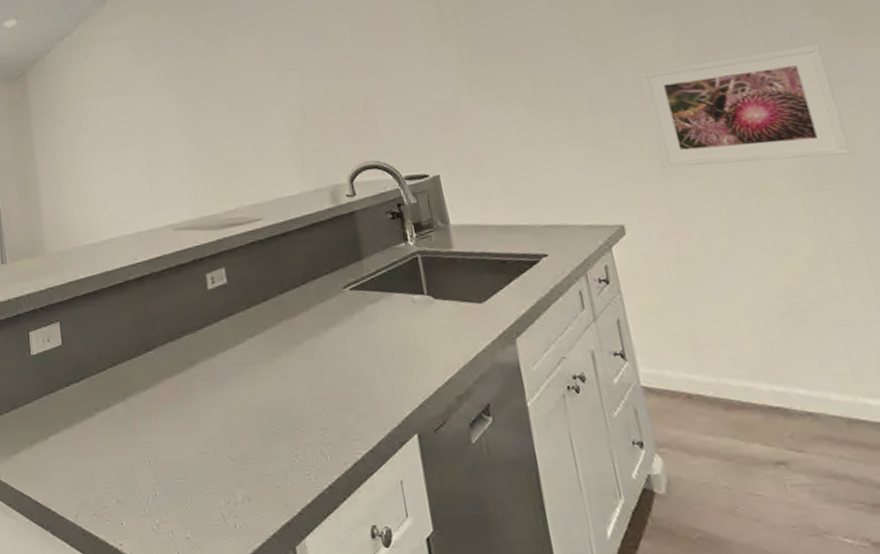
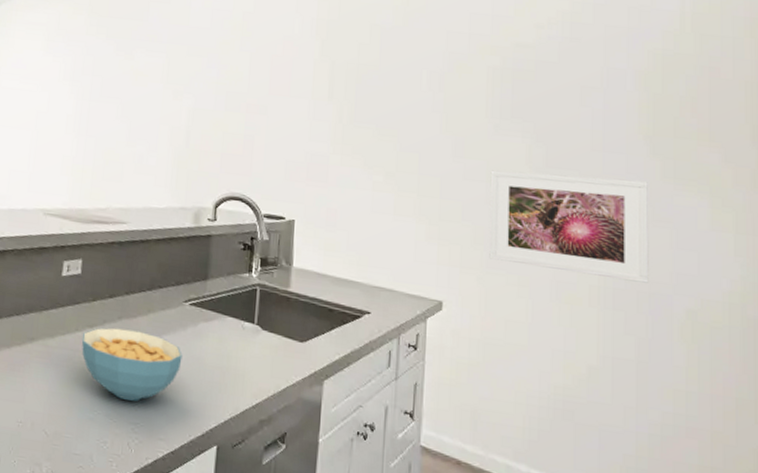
cereal bowl: none [244,329,357,406] -> present [81,328,182,401]

